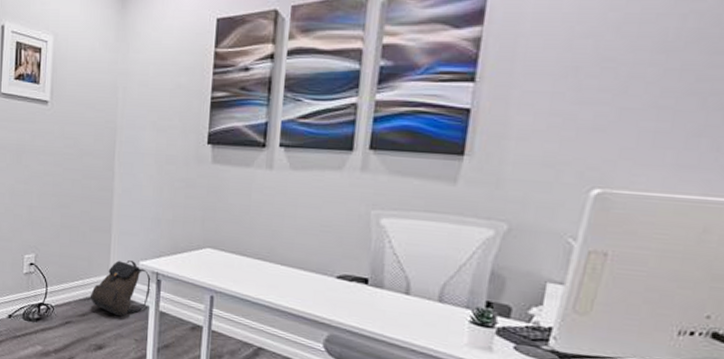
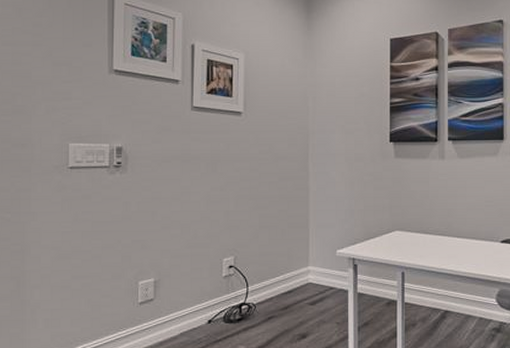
backpack: present [89,260,151,317] -> none [291,251,348,304]

